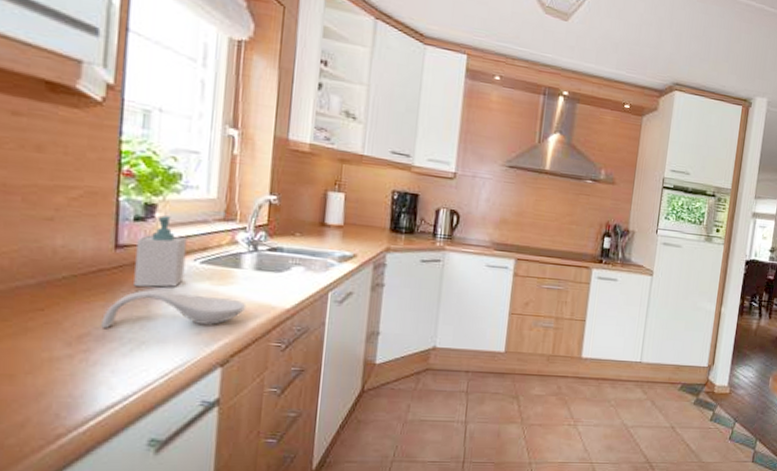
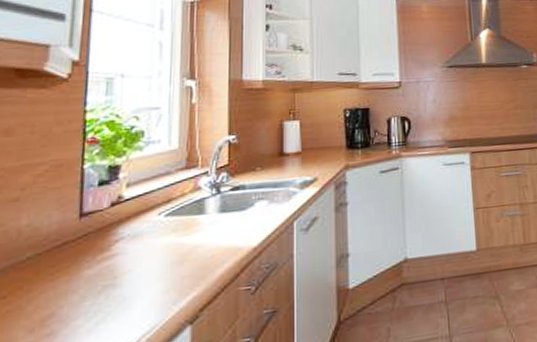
spoon rest: present [101,289,247,329] -> none [65,247,213,307]
soap bottle: present [134,215,187,288] -> none [99,174,151,254]

